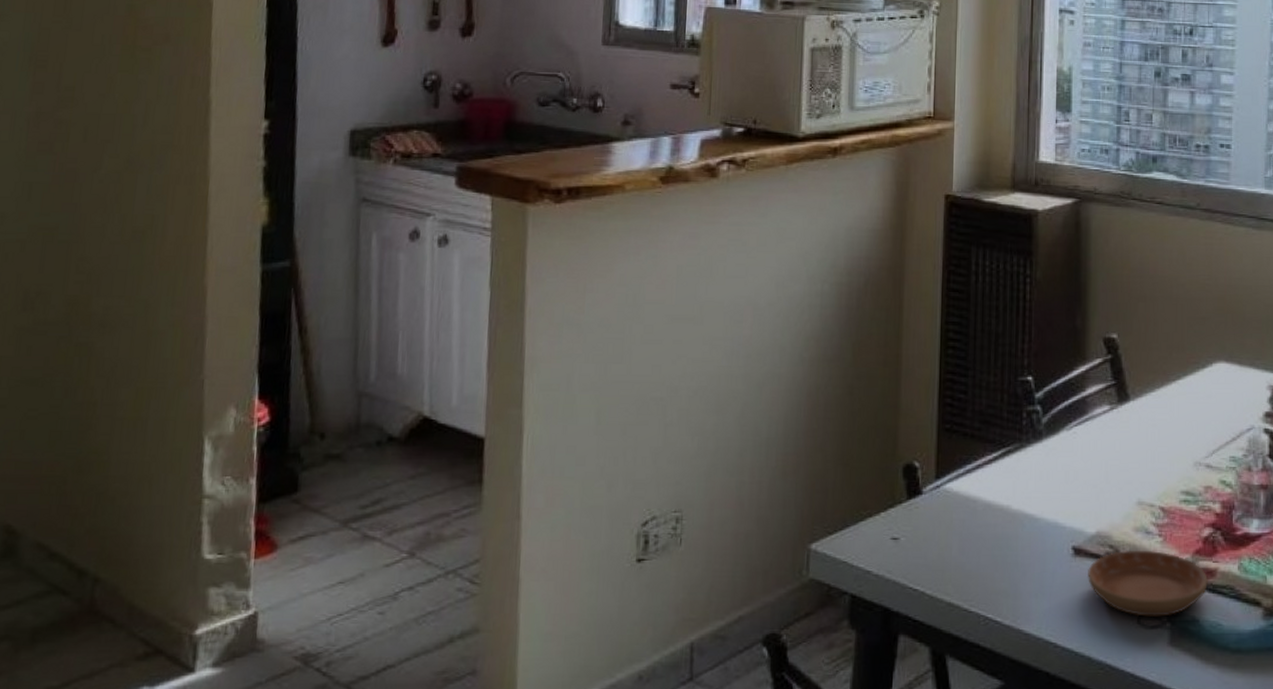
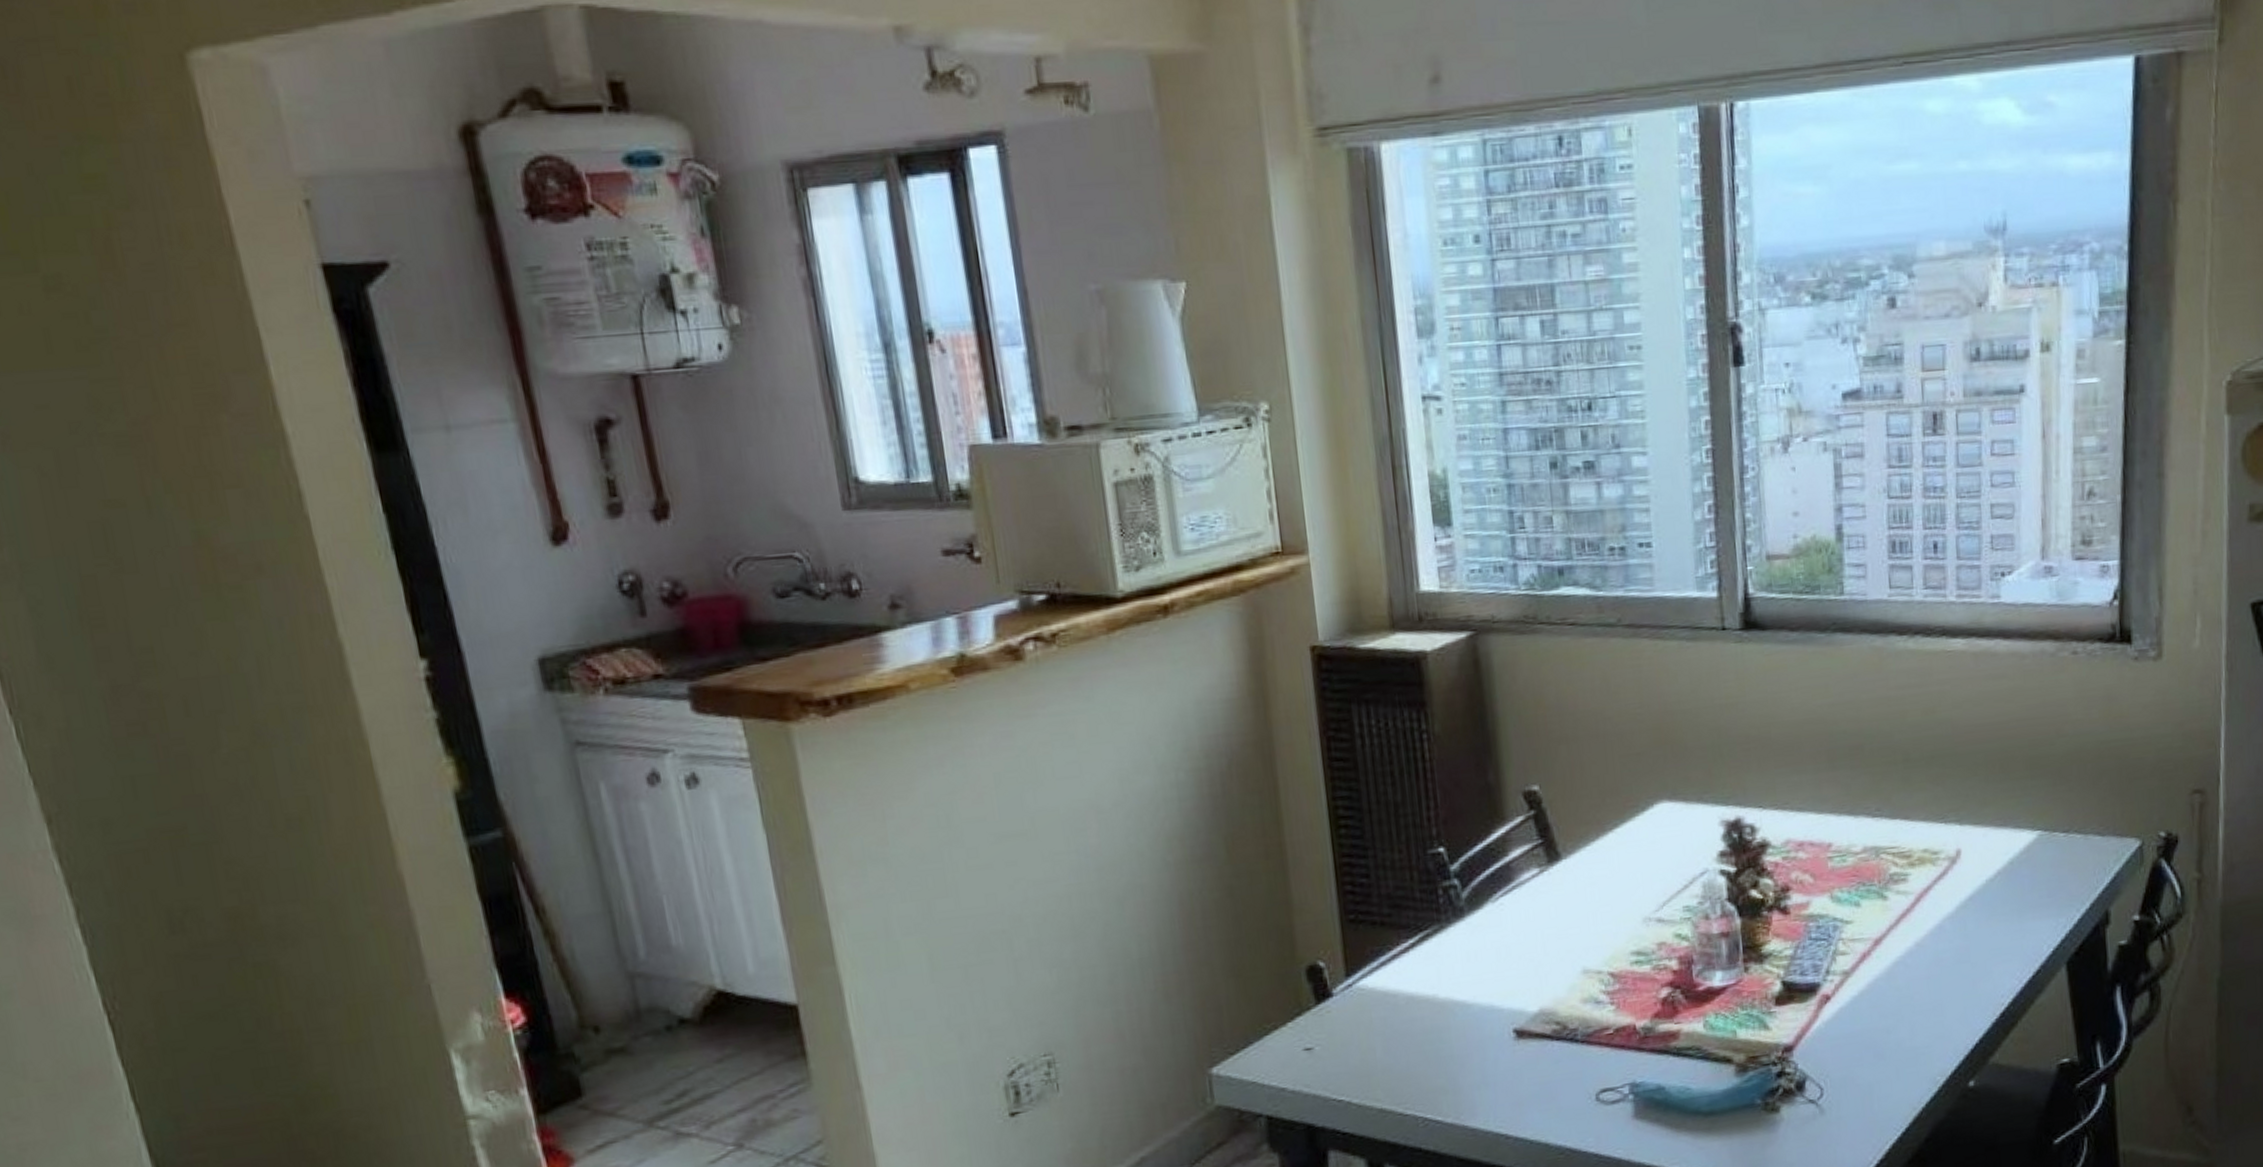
saucer: present [1088,550,1208,617] -> none [1534,1021,1671,1093]

